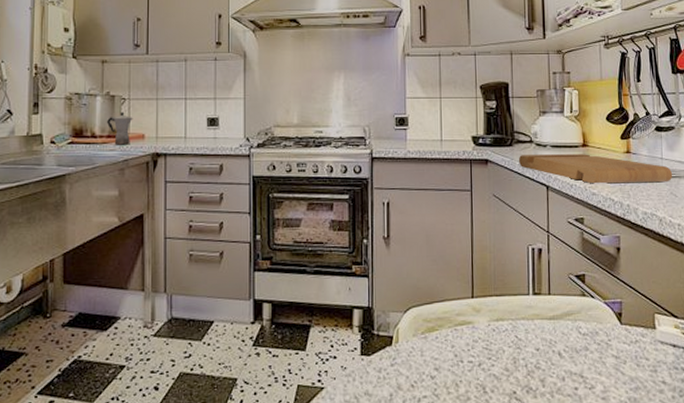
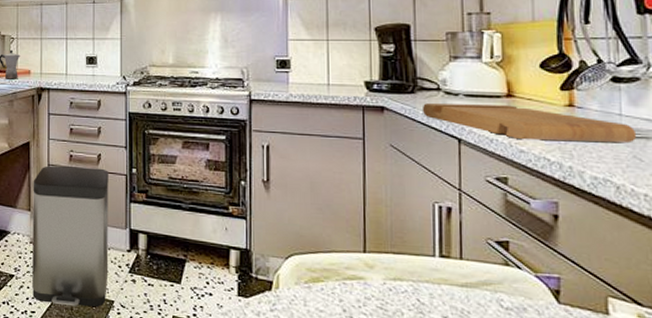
pedal bin: none [146,237,231,392] -> present [32,166,109,308]

